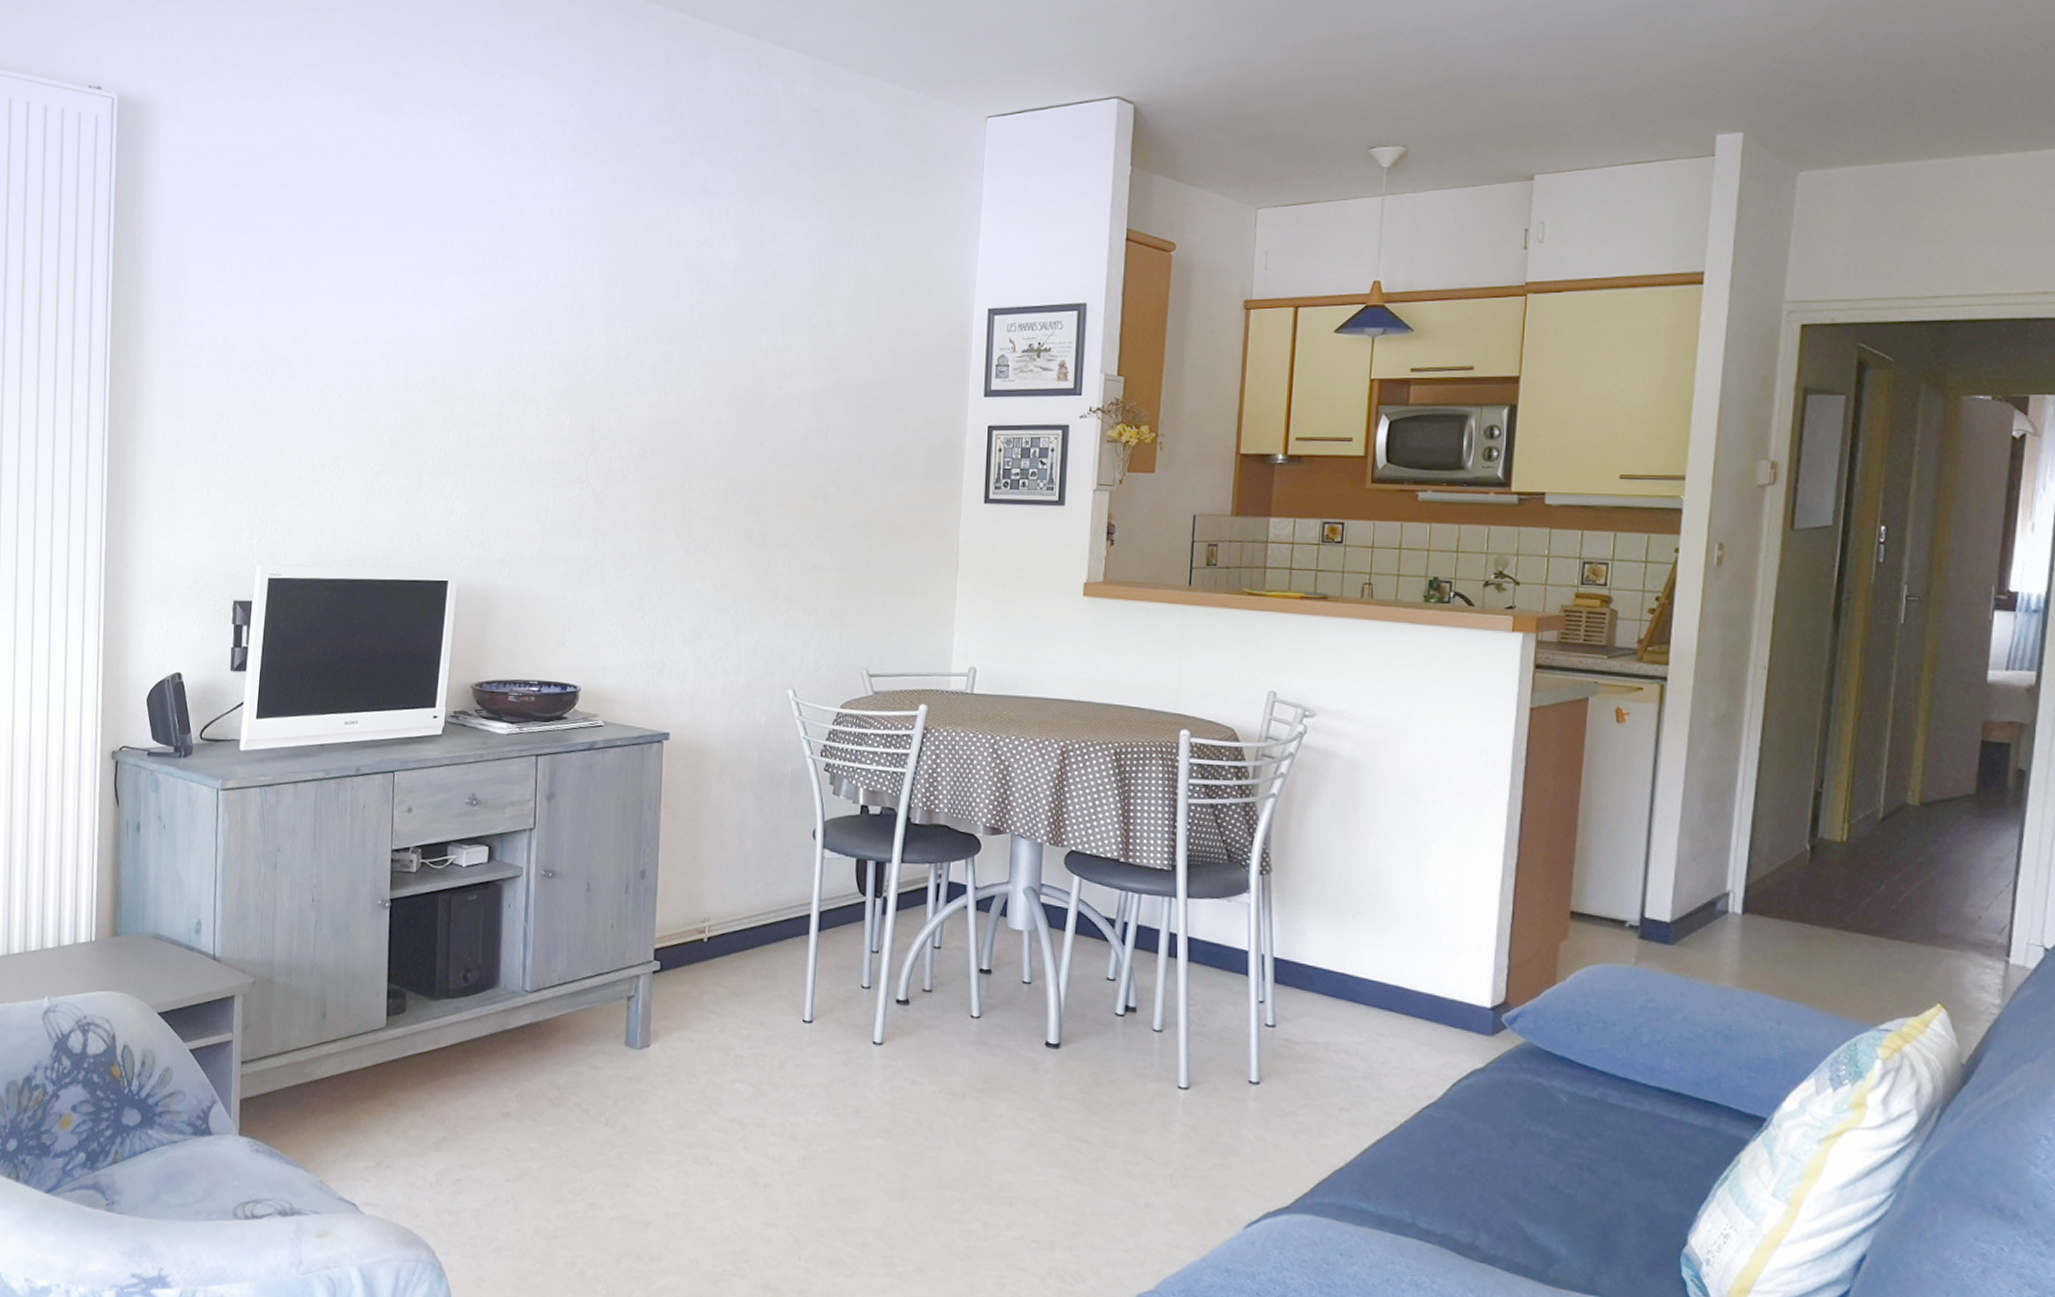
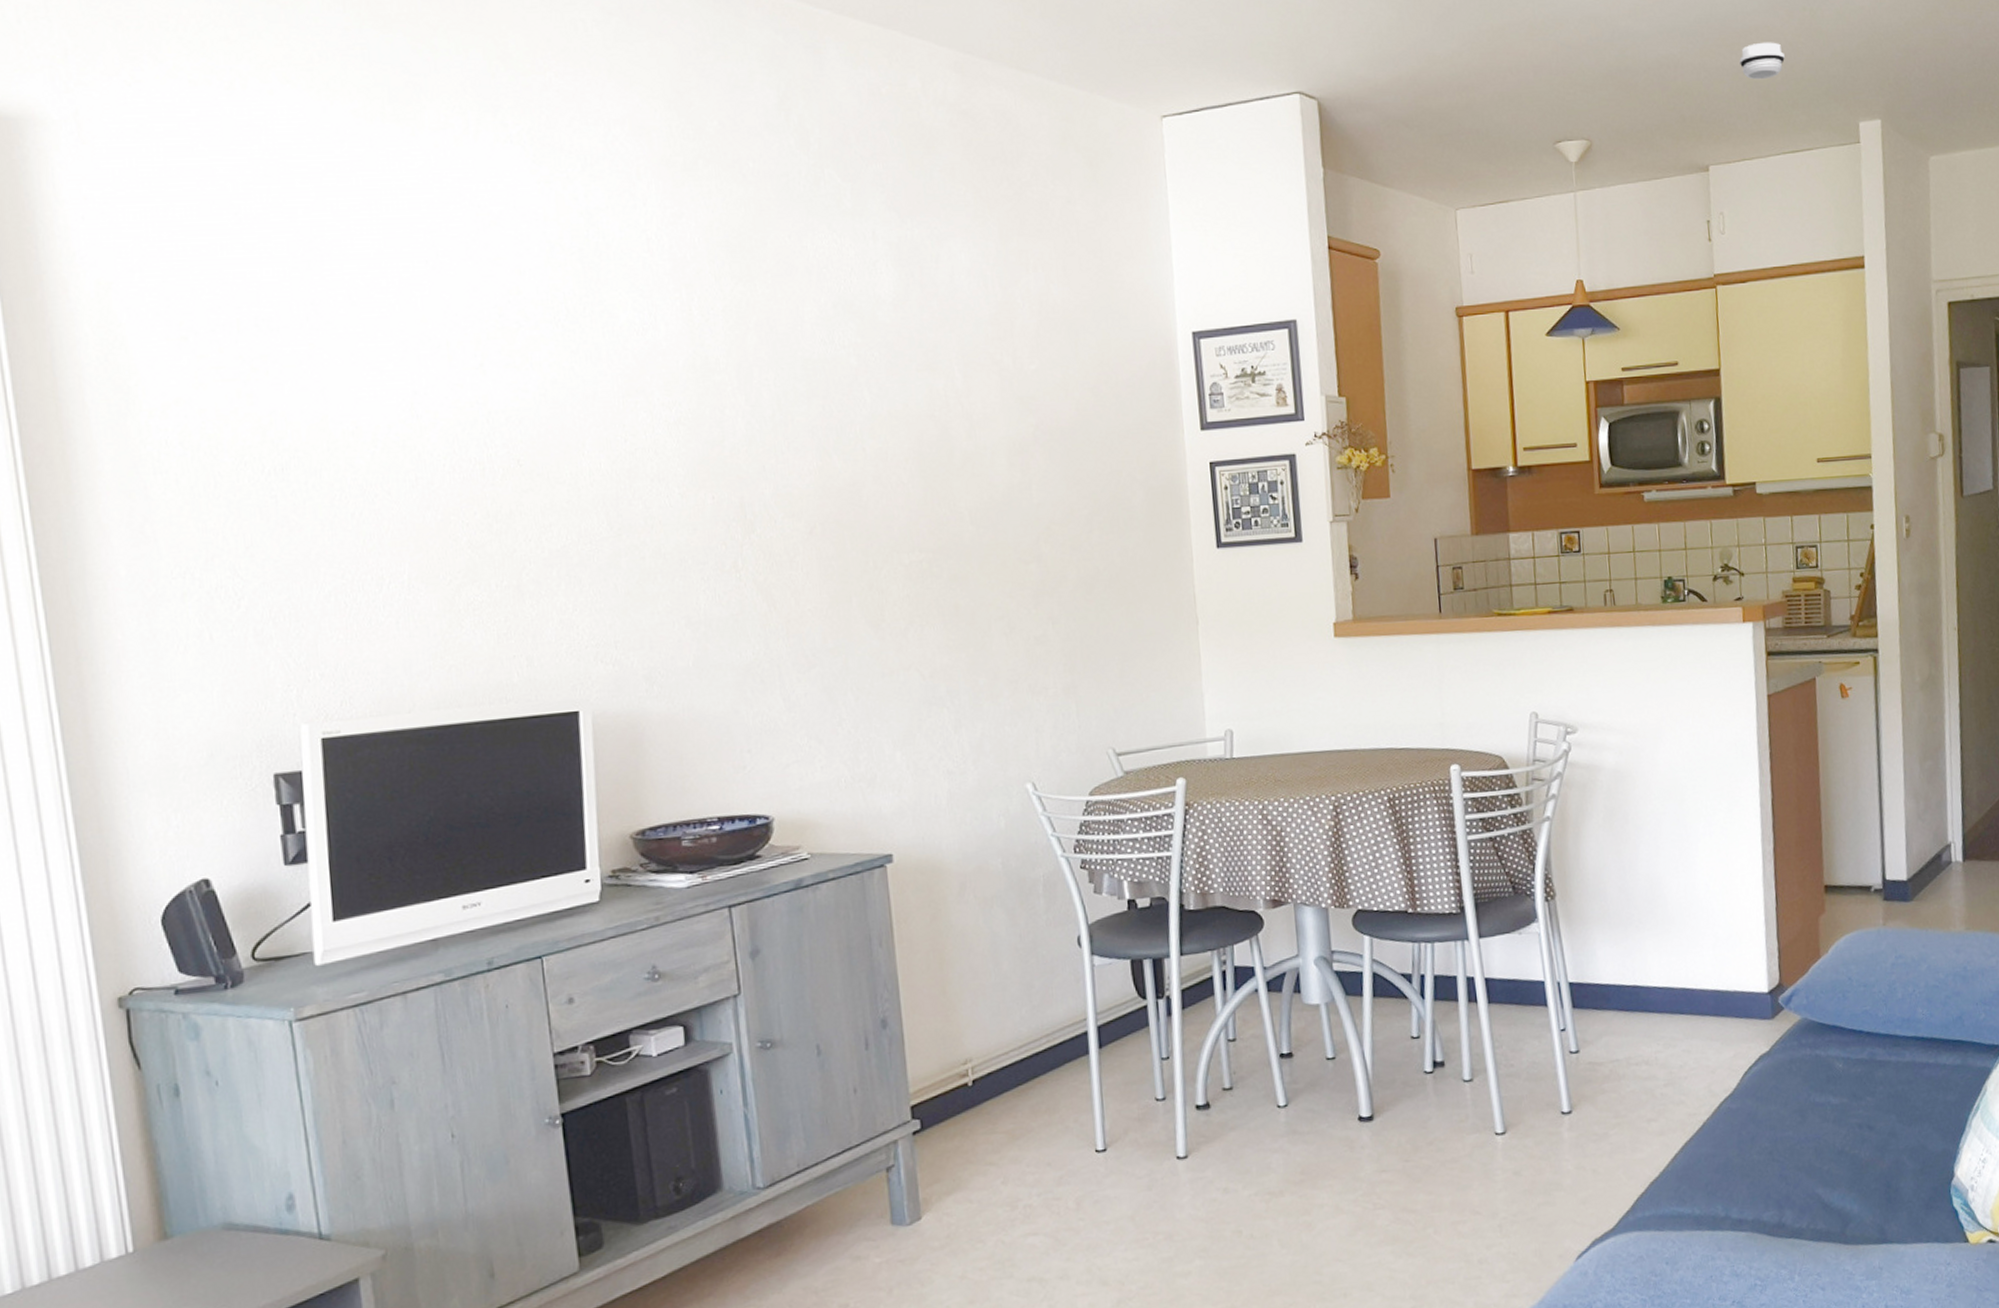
smoke detector: none [1583,52,1636,91] -> present [1739,42,1785,80]

